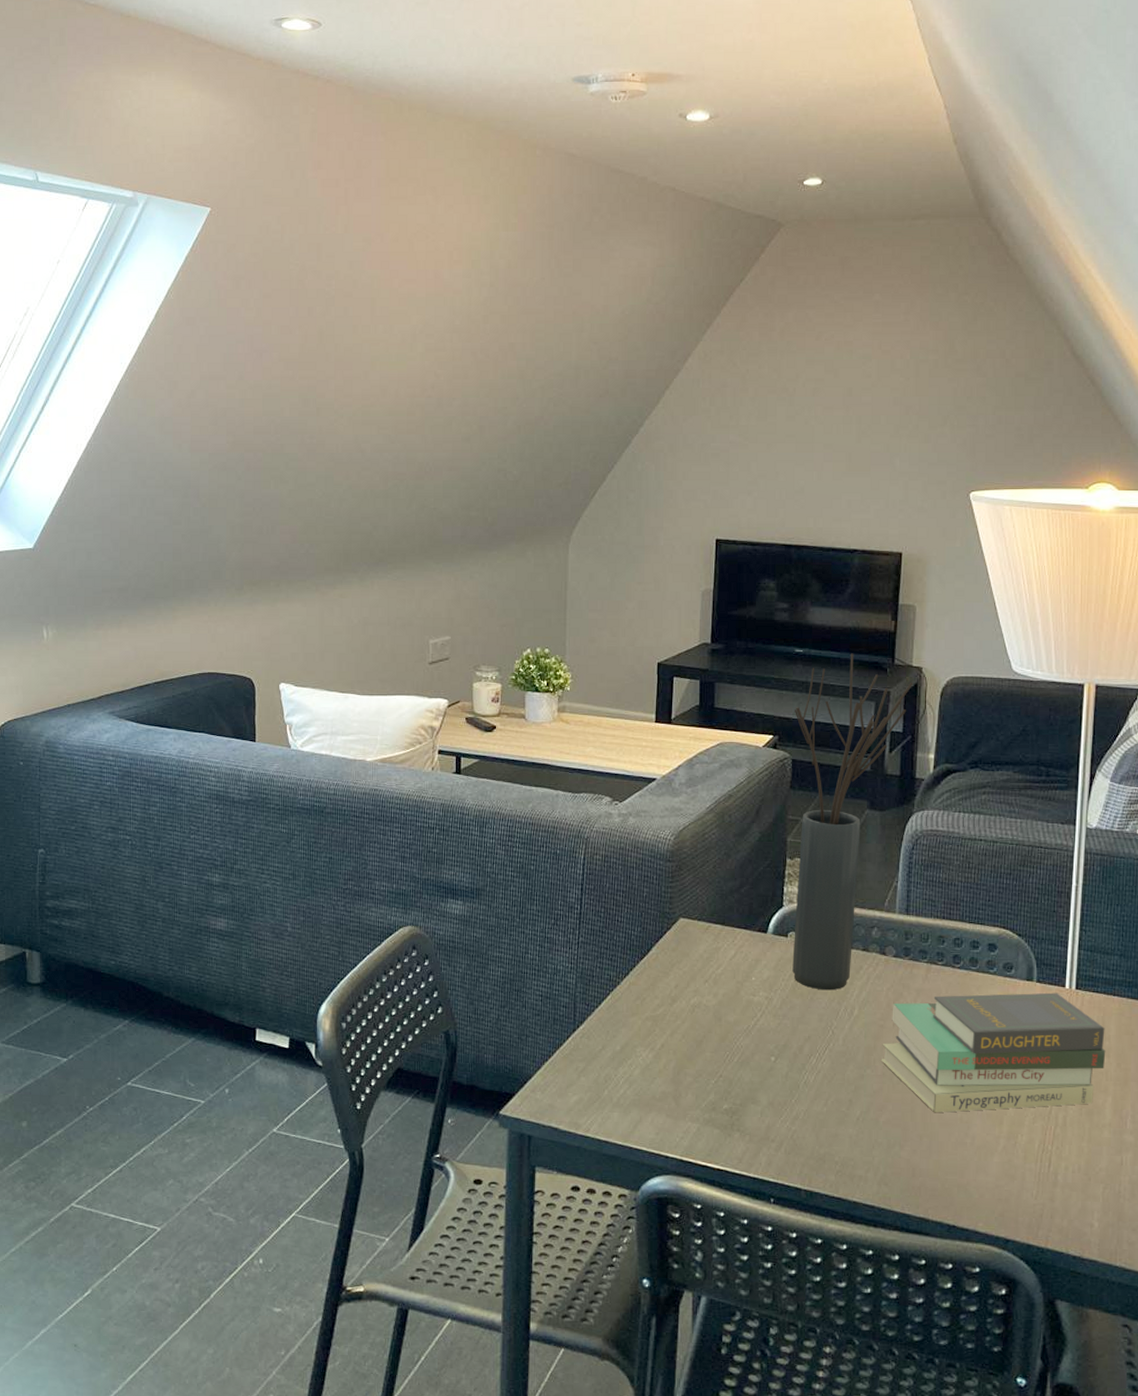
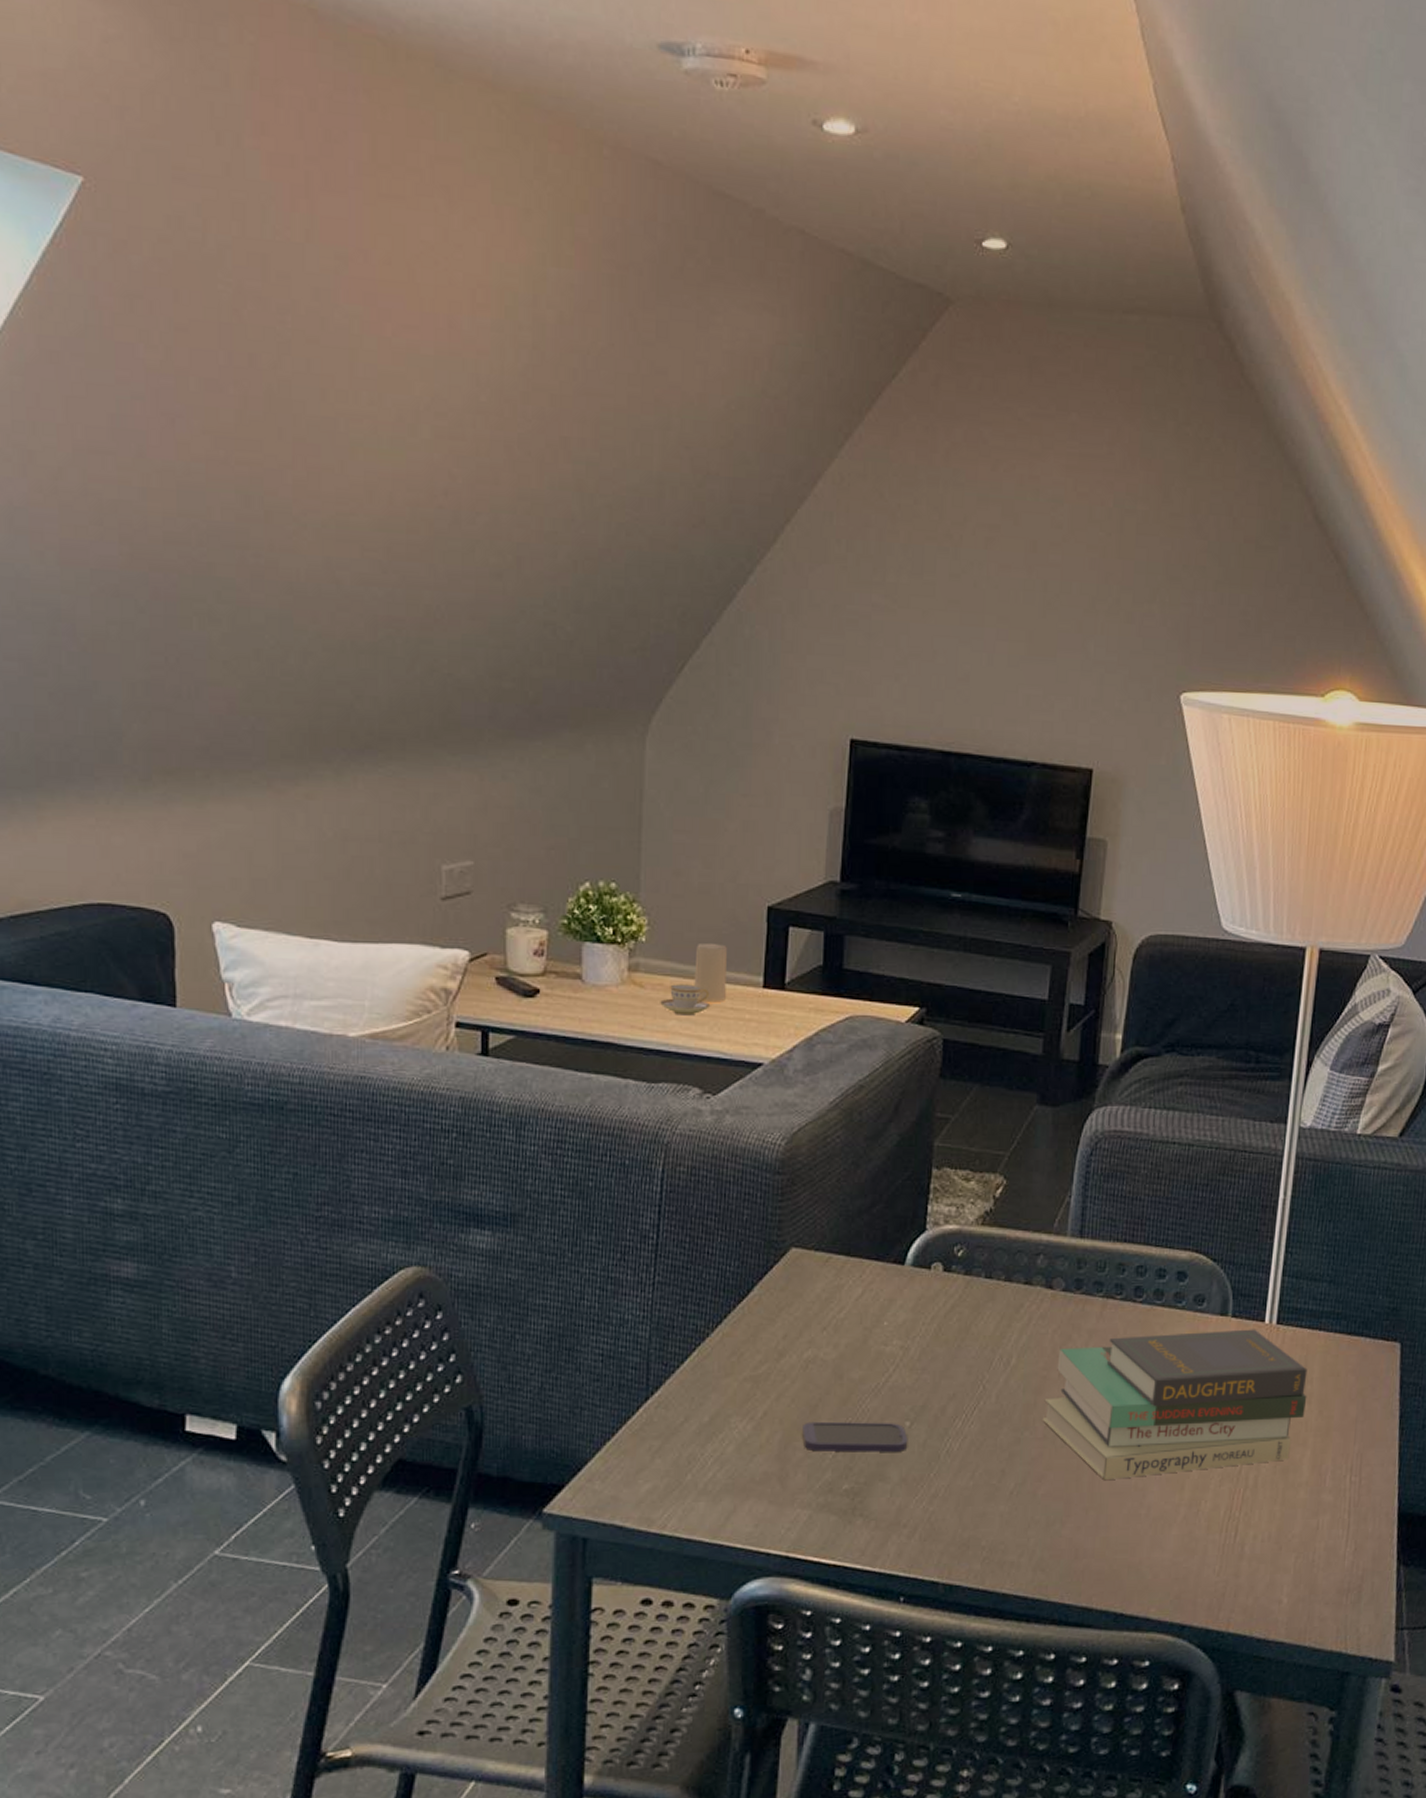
teacup: none [581,721,618,744] -> present [660,984,711,1016]
candle: none [605,690,628,735] -> present [694,942,727,1004]
mobile phone: none [690,1053,774,1081] -> present [801,1421,908,1452]
vase: present [792,653,913,990] -> none [935,900,1100,1335]

